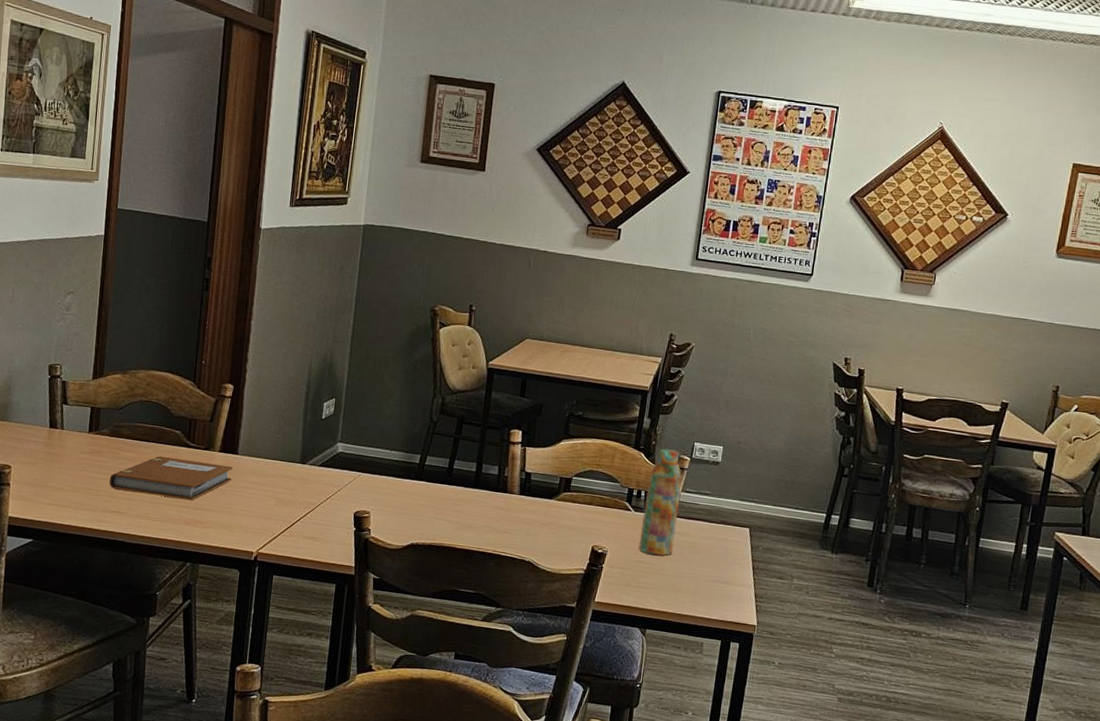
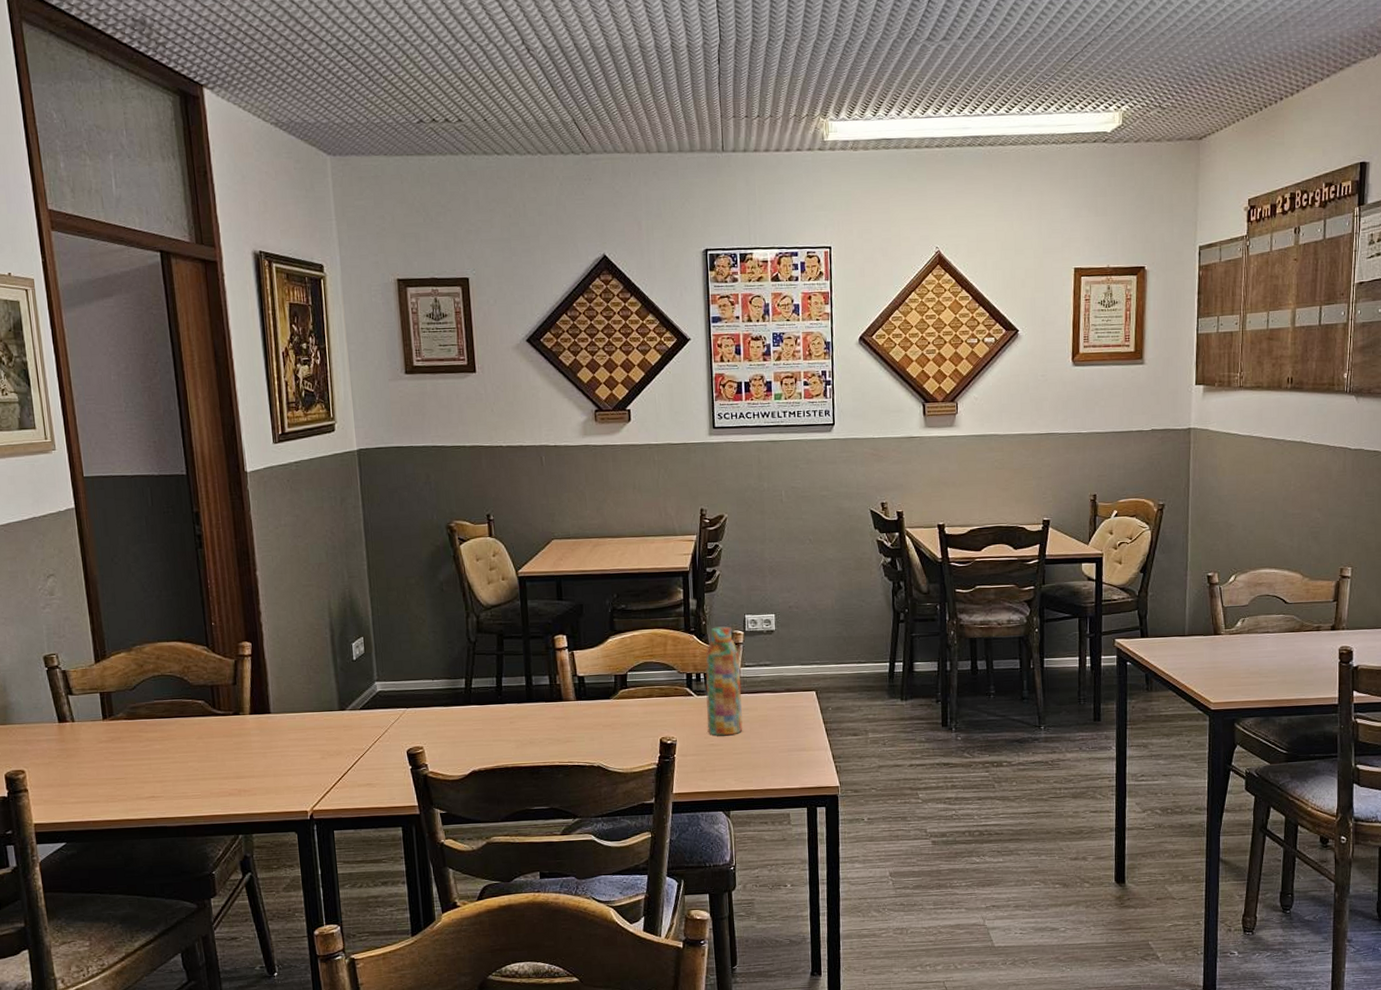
notebook: present [109,456,233,501] -> none [136,726,269,774]

